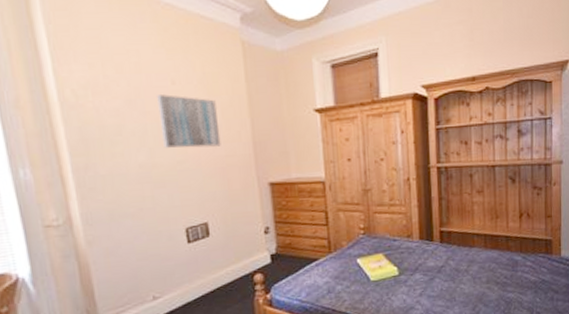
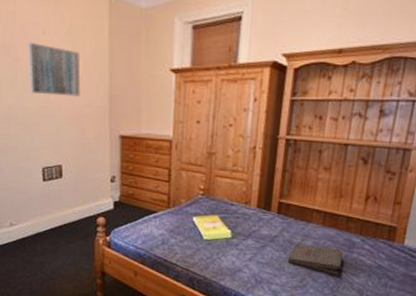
pizza box: none [457,269,508,297] -> present [288,244,343,276]

